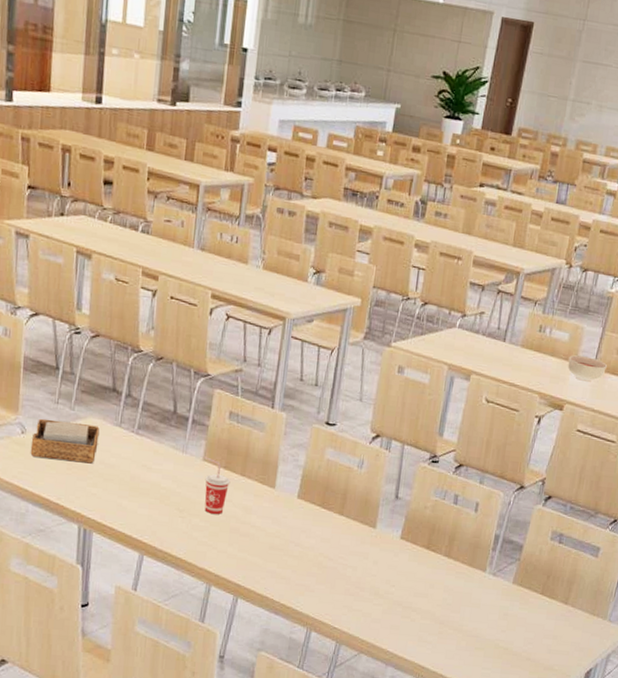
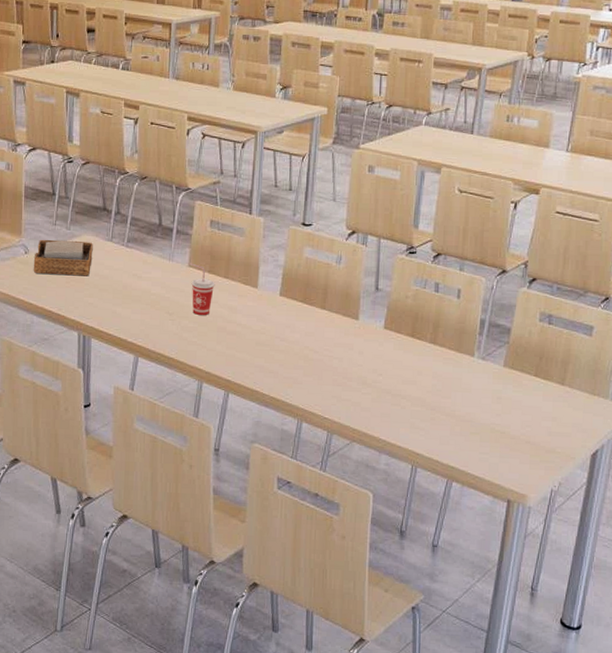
bowl: present [567,355,608,383] -> none [540,140,582,166]

